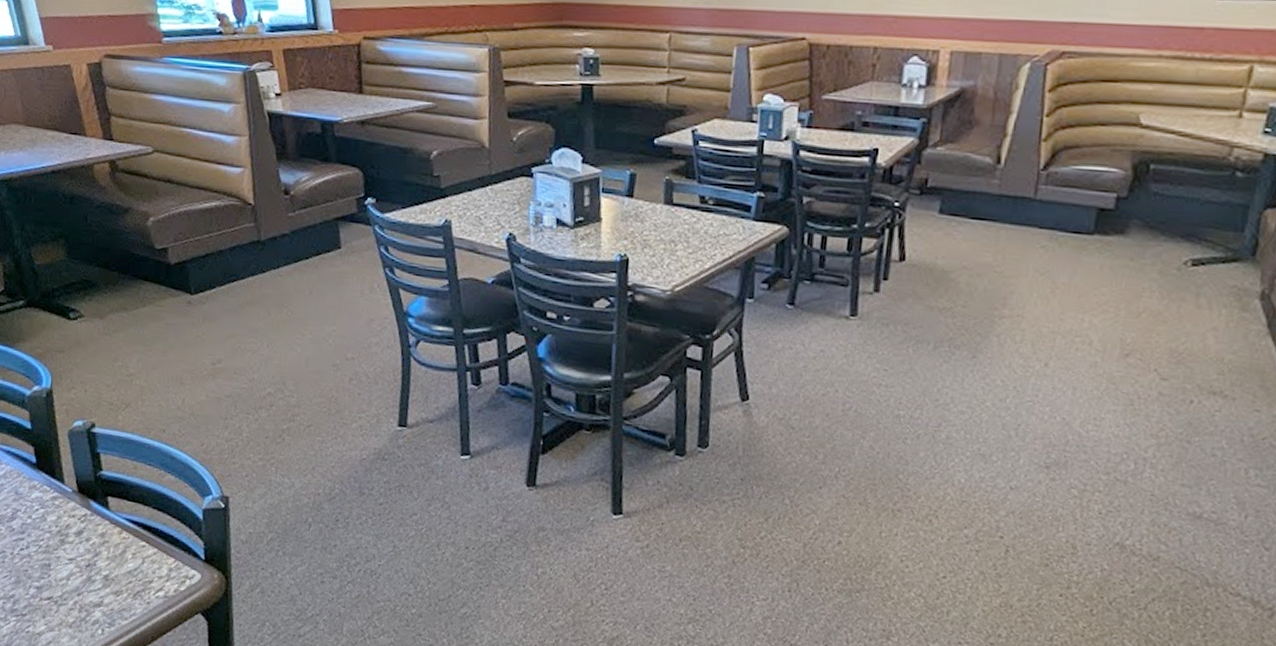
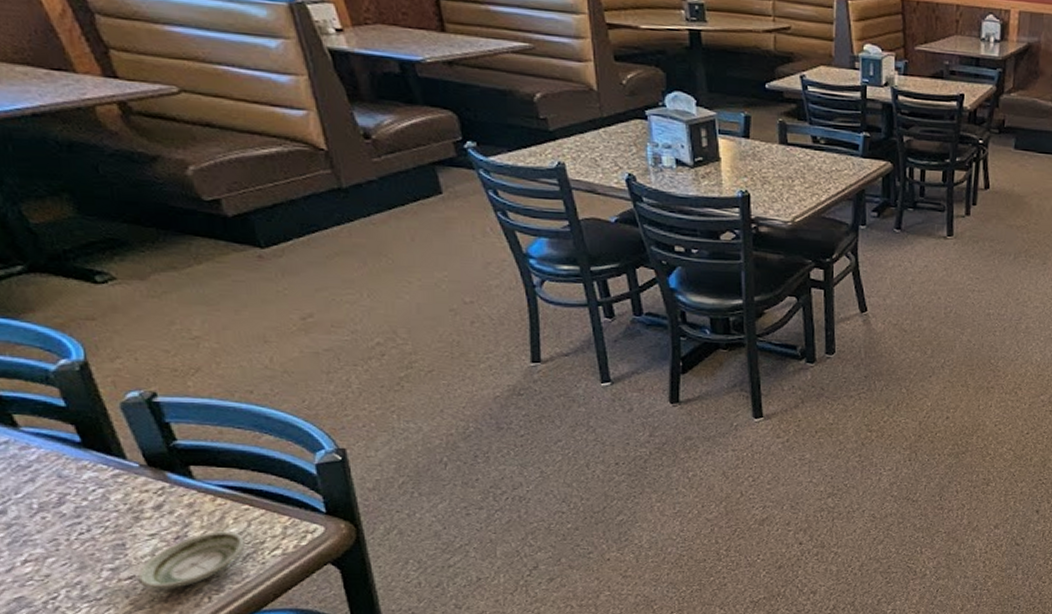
saucer: none [54,564,137,615] -> present [137,531,245,588]

